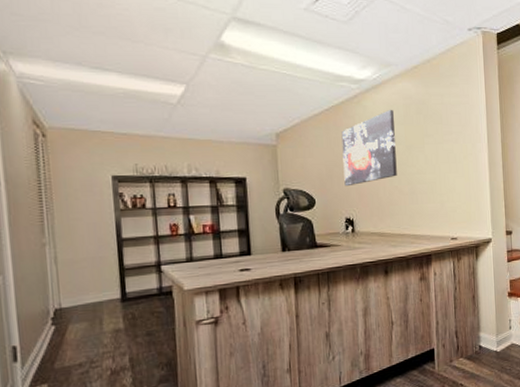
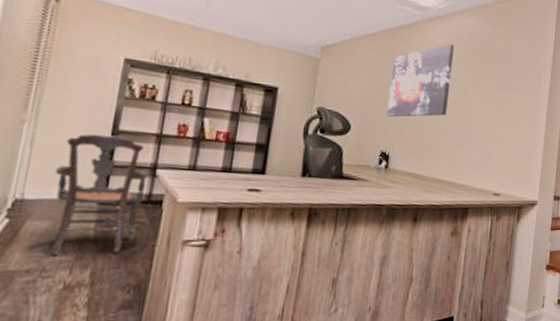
armchair: none [80,243,157,348] -> present [51,133,149,255]

